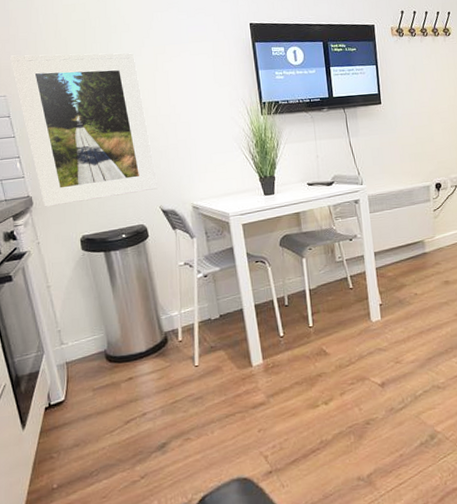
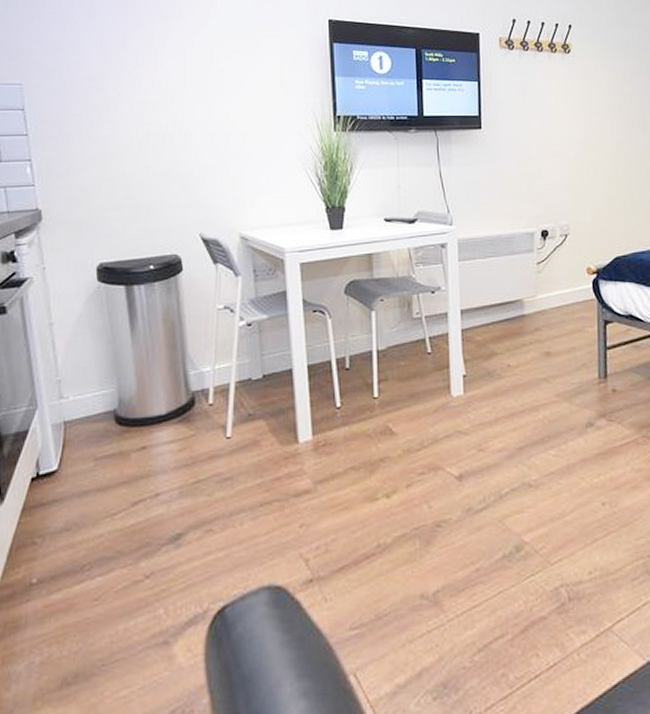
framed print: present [10,53,159,207] -> none [32,36,200,224]

